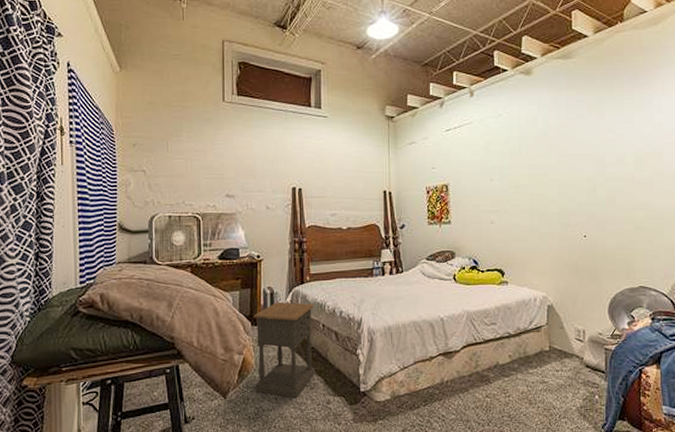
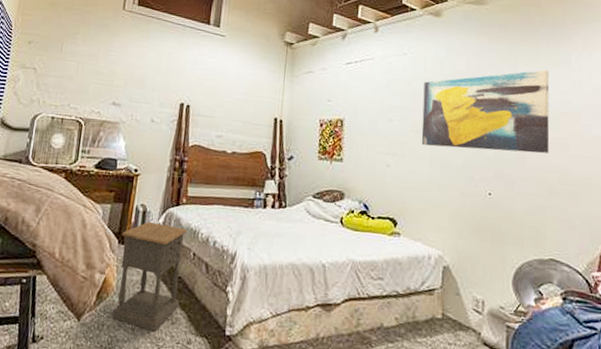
wall art: none [520,115,636,200] -> present [421,69,550,153]

